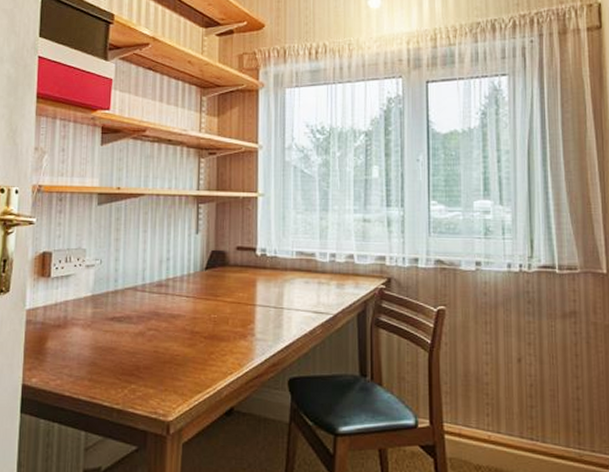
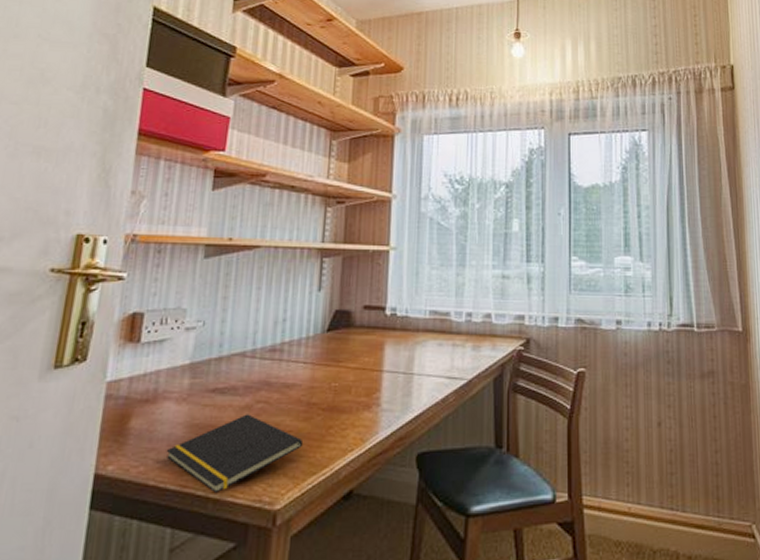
notepad: none [77,339,190,405] -> present [166,414,304,494]

